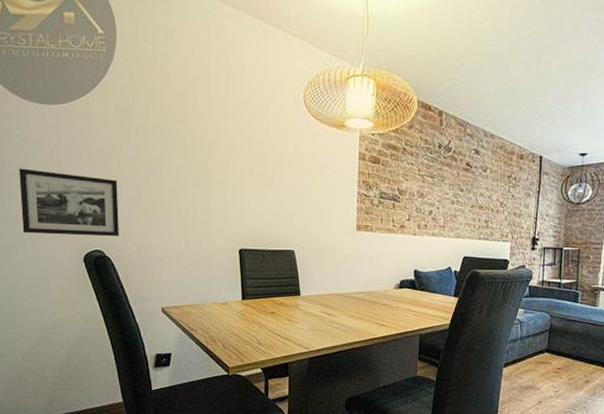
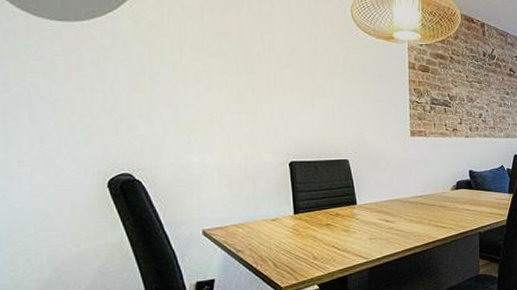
picture frame: present [19,168,119,237] -> none [27,89,152,161]

